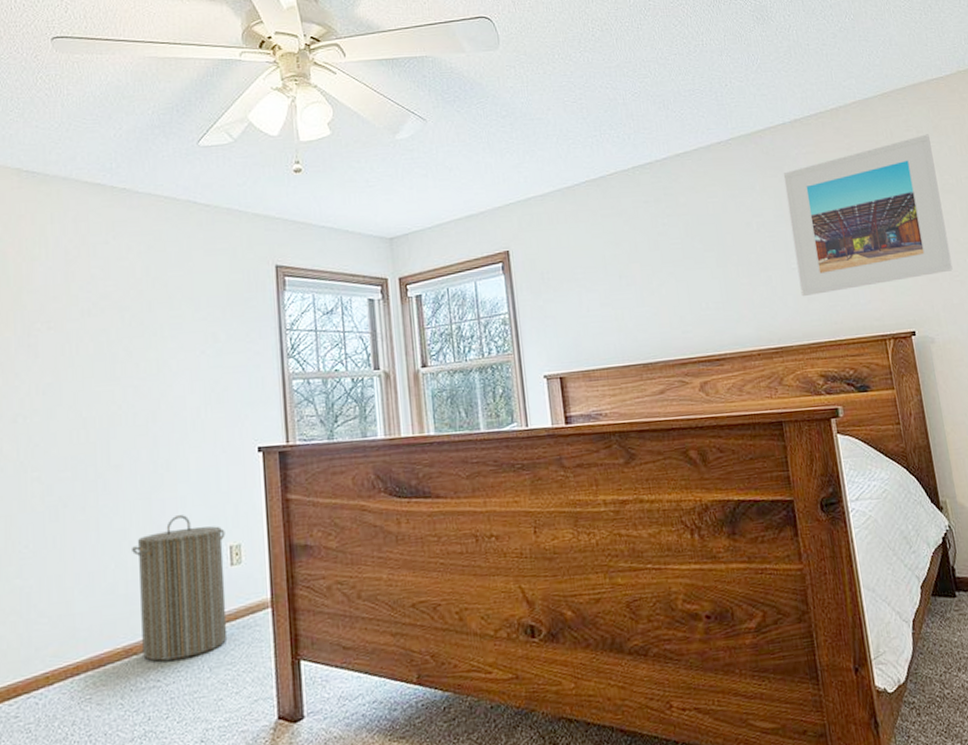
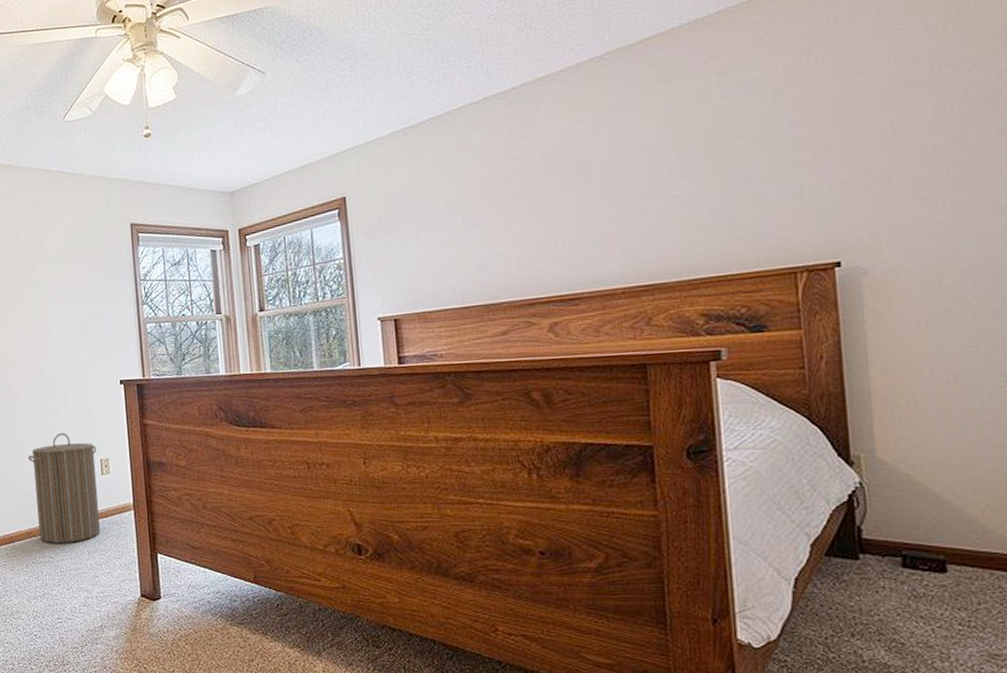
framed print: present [783,134,953,297] -> none [673,14,909,228]

